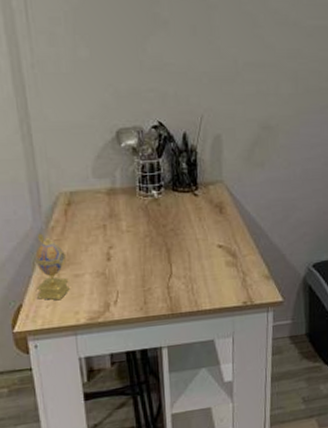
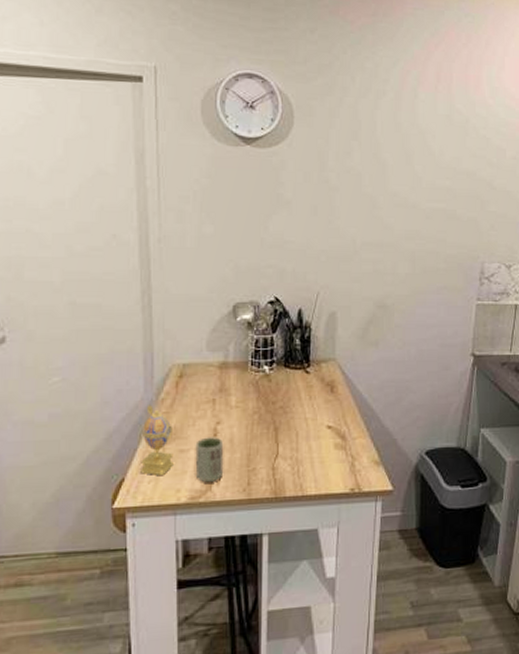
cup: none [89,261,120,304] -> present [195,437,224,482]

